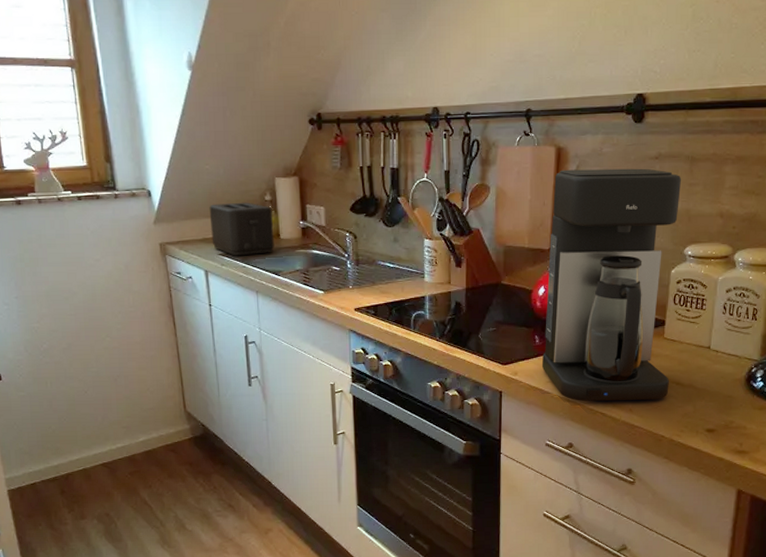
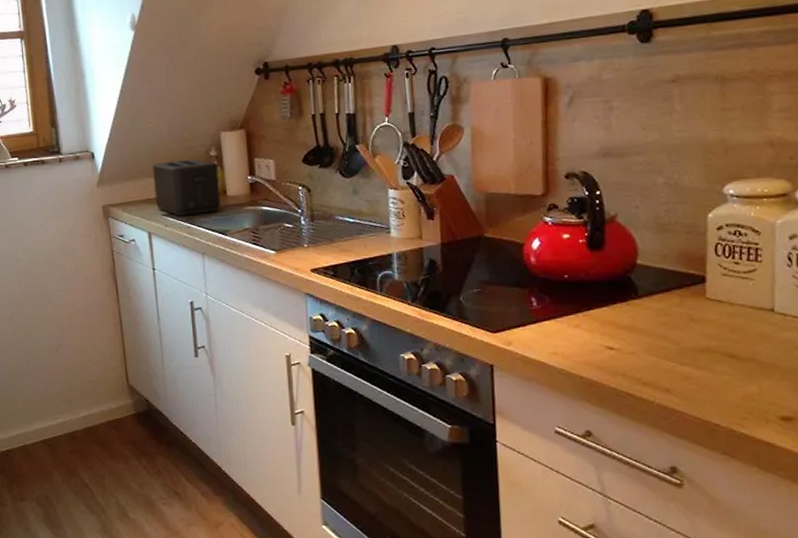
coffee maker: present [541,168,682,401] -> none [542,94,720,378]

